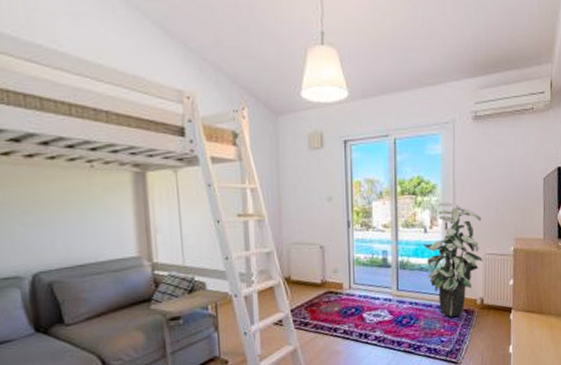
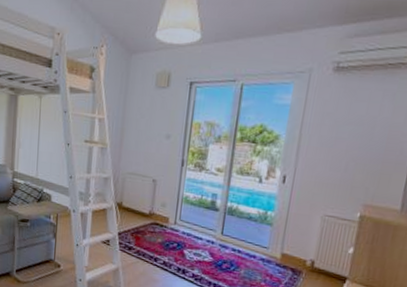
indoor plant: present [422,201,483,318] -> none [255,154,326,274]

